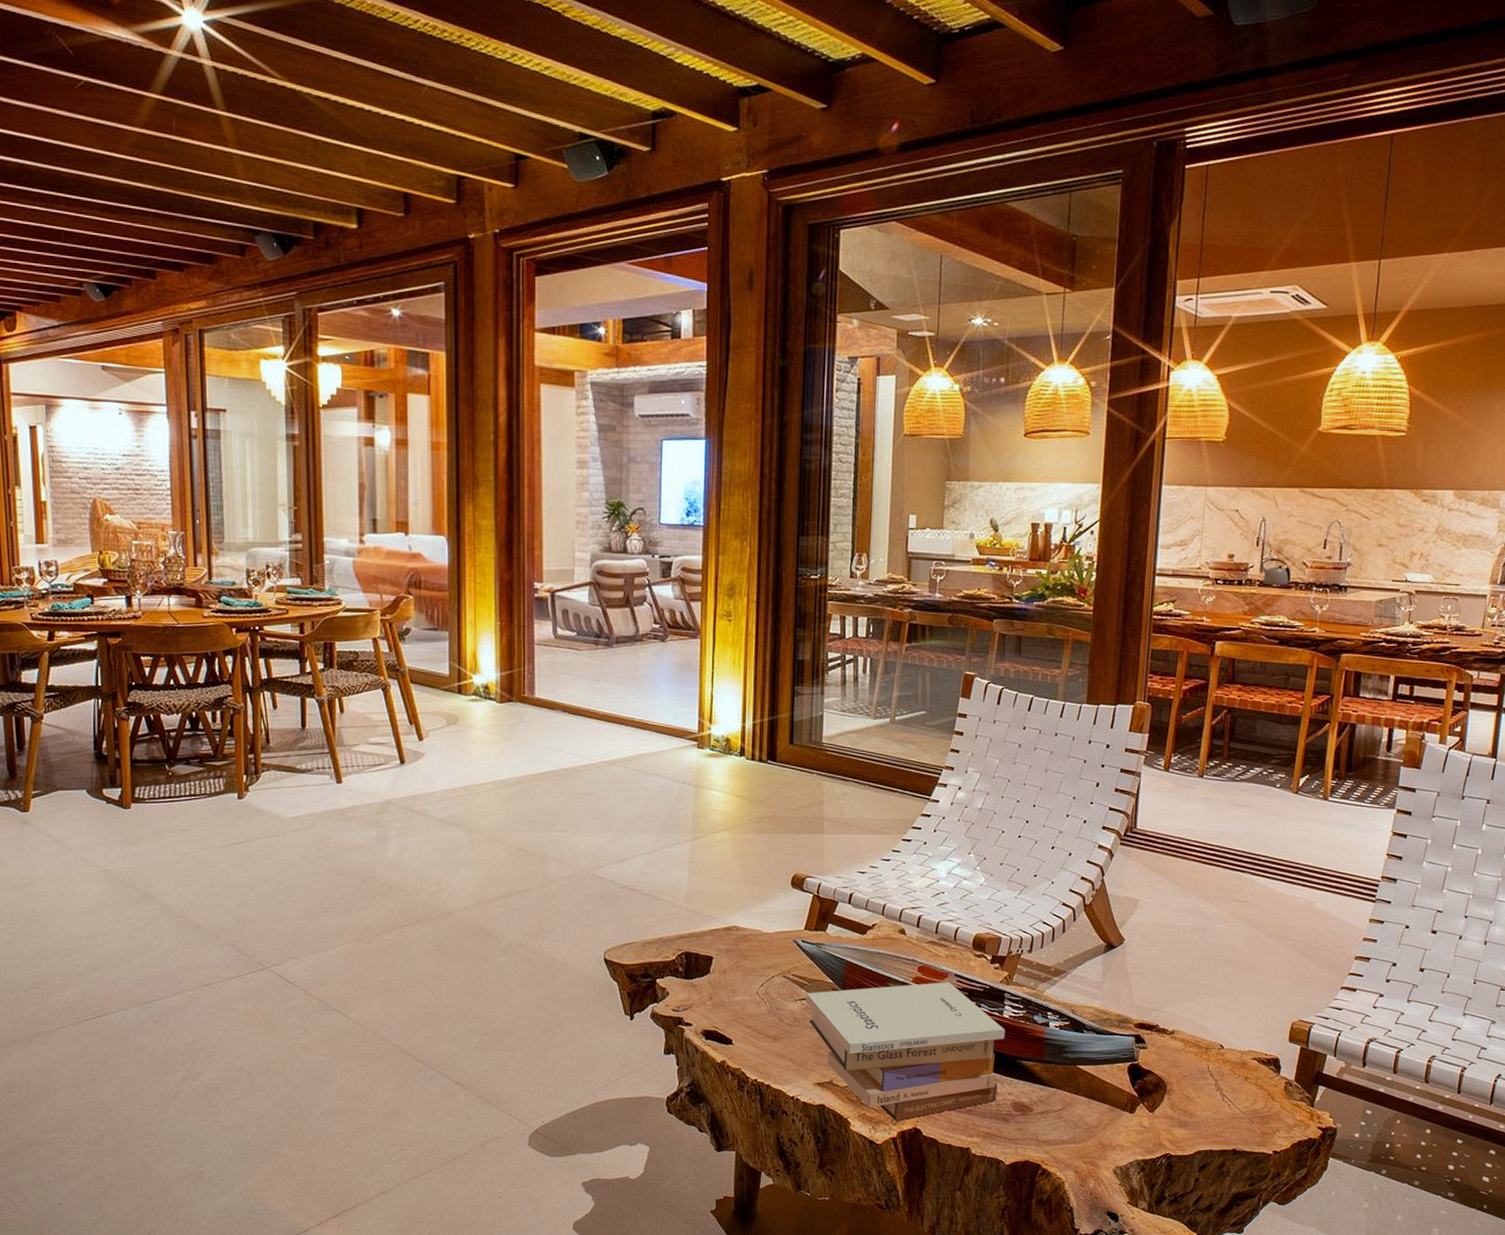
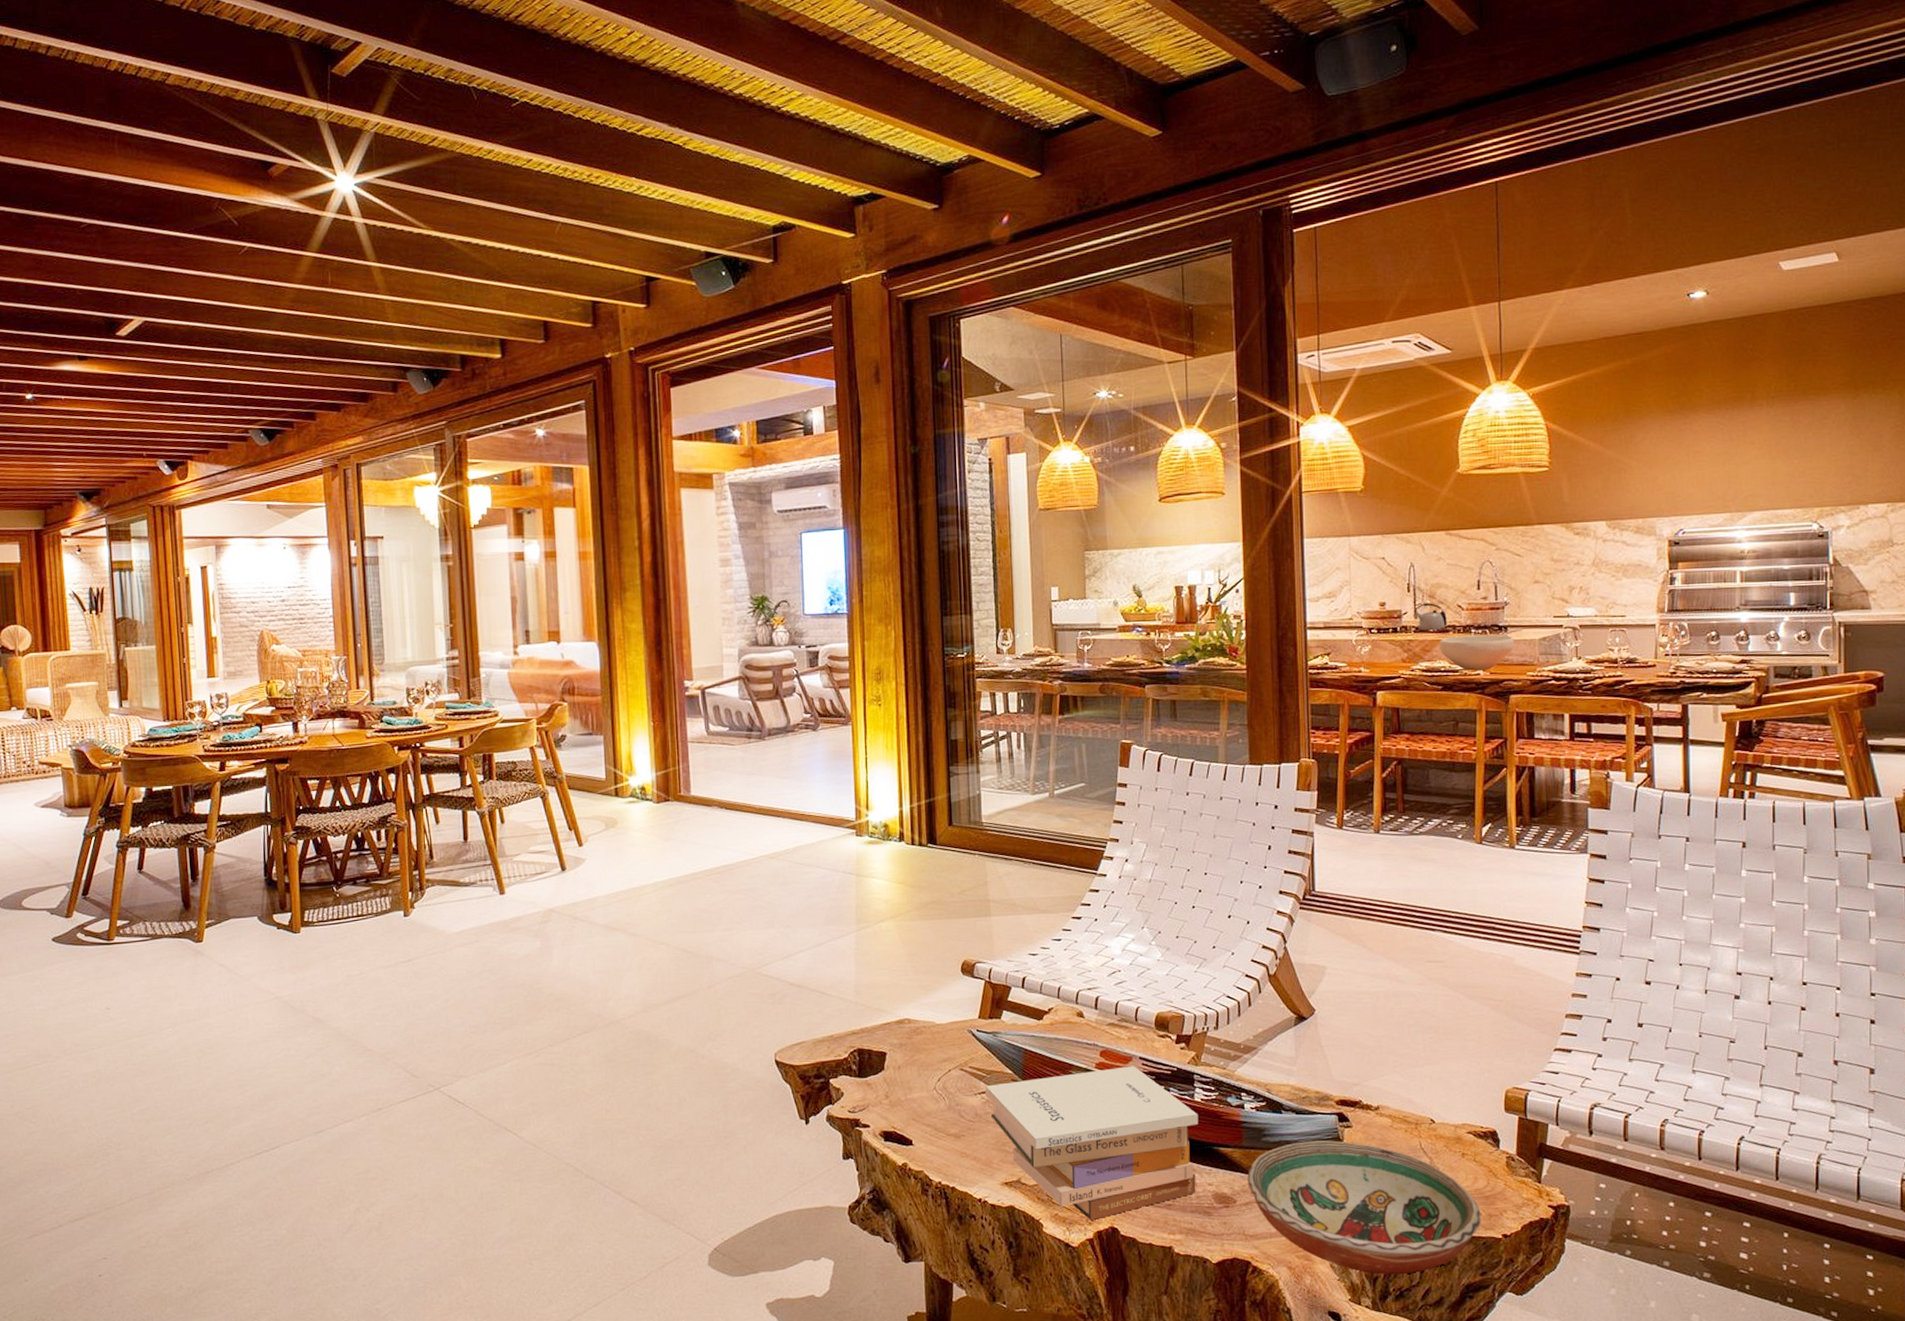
decorative bowl: none [1045,1059,1256,1182] -> present [1247,1140,1481,1275]
bowl: none [1280,593,1352,628] -> present [1438,634,1514,671]

